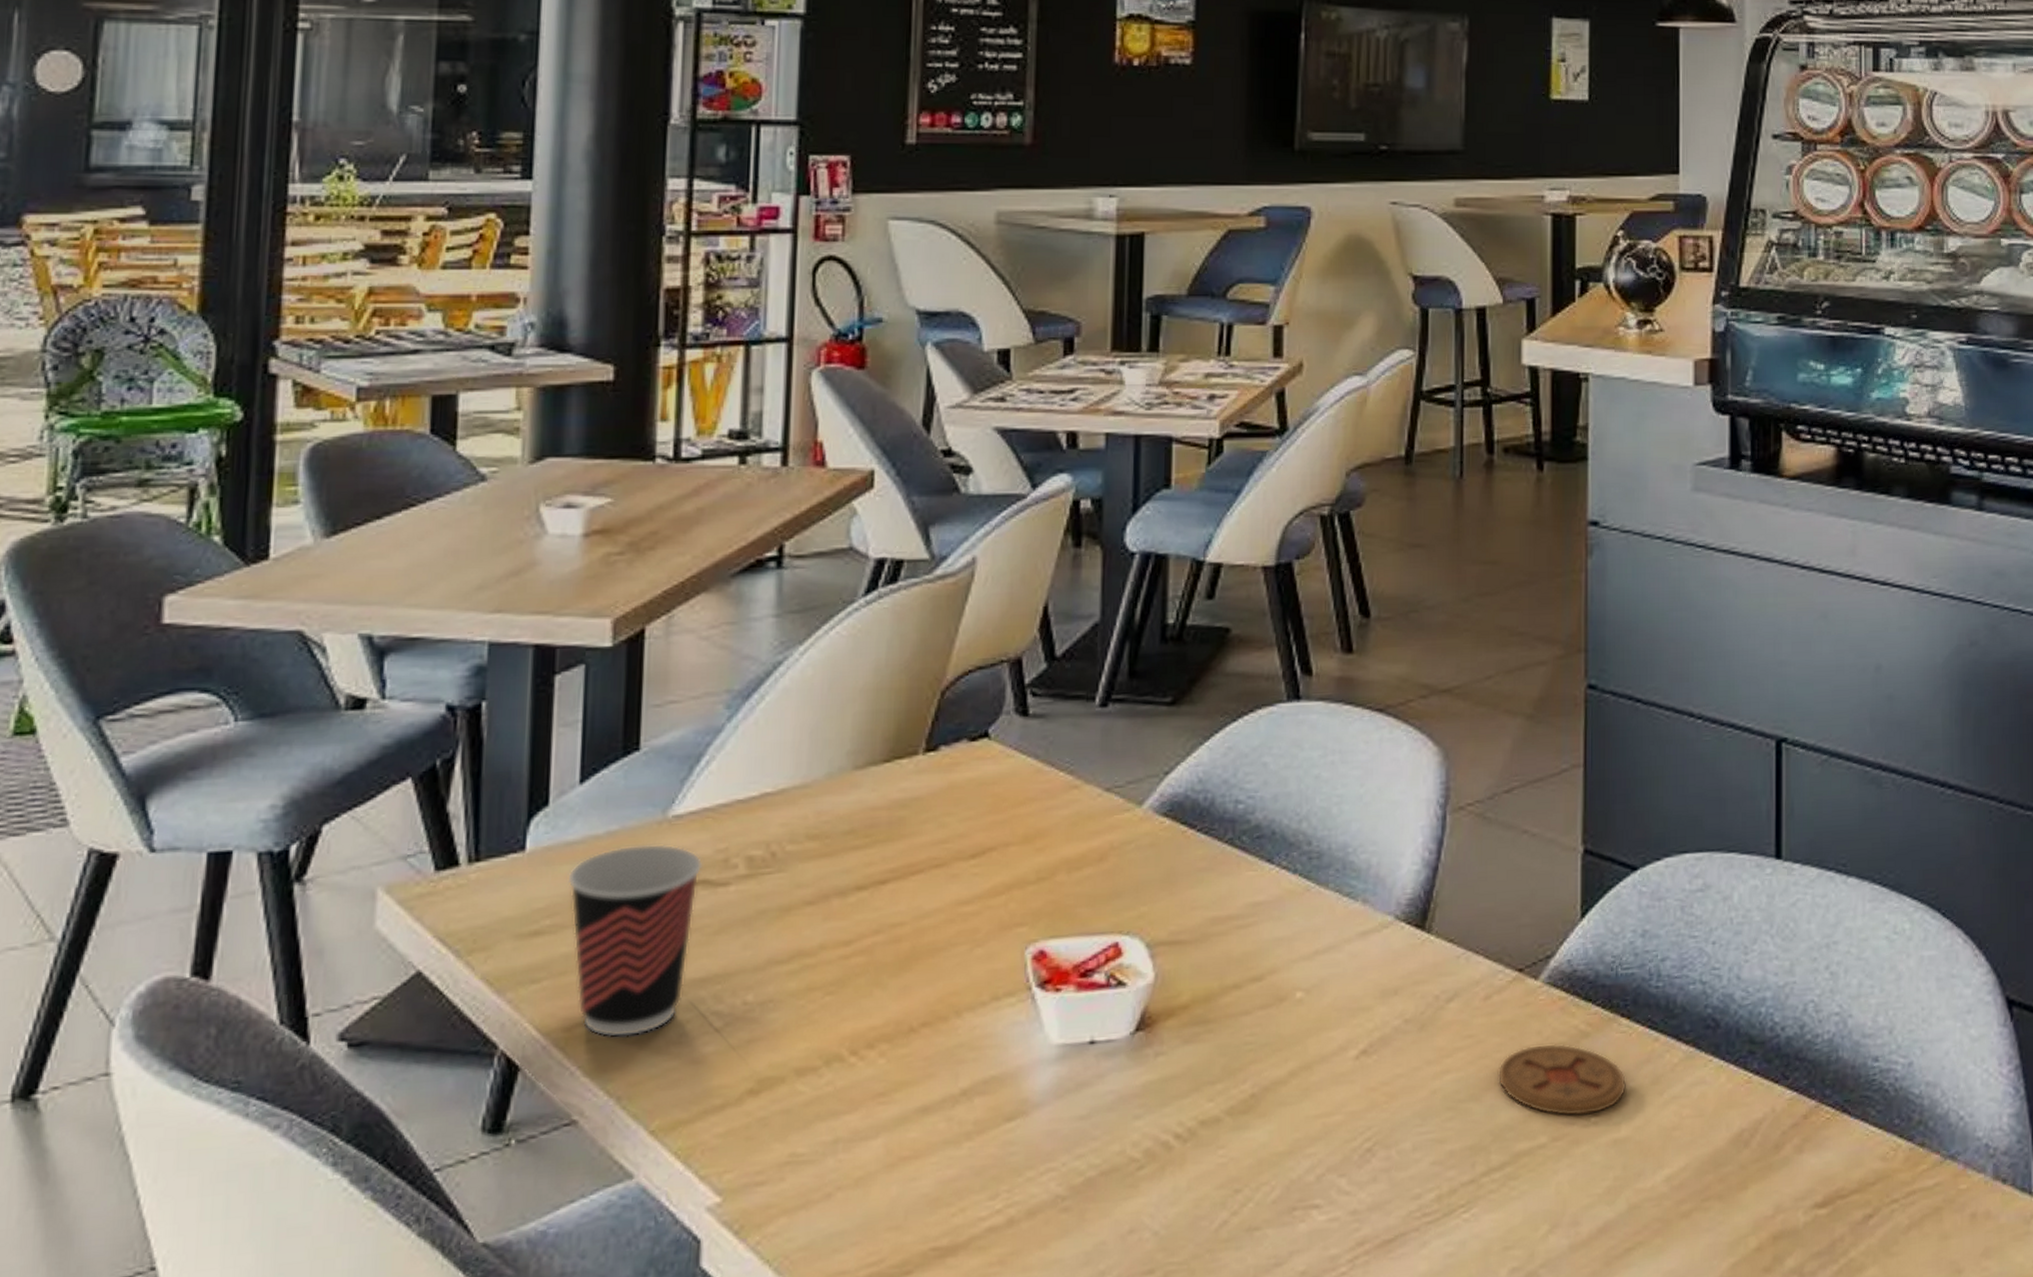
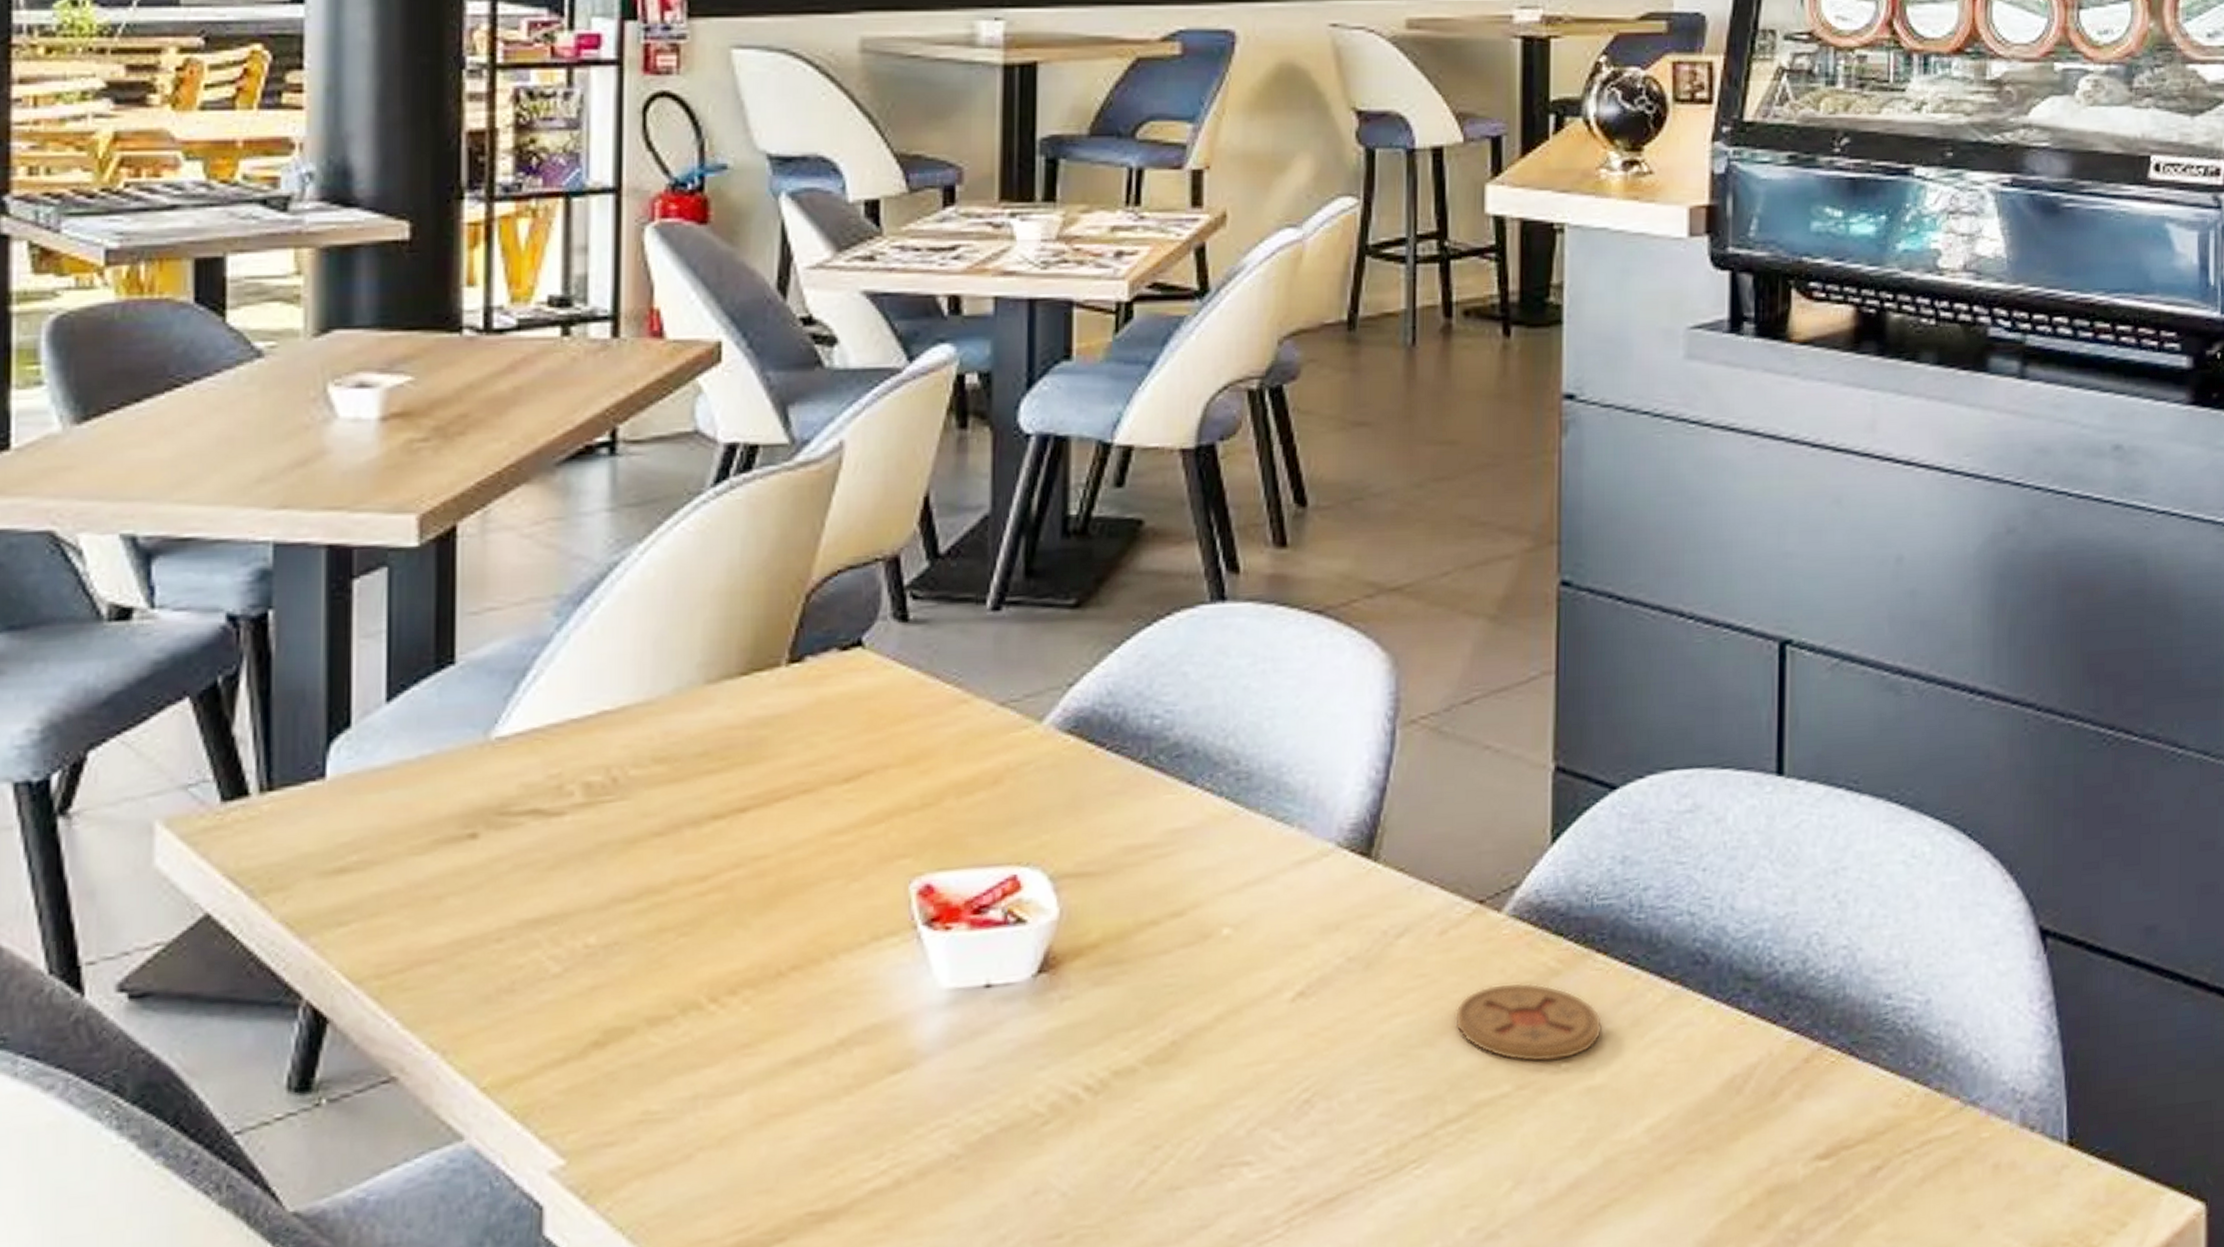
cup: present [567,843,703,1038] -> none [376,769,533,986]

